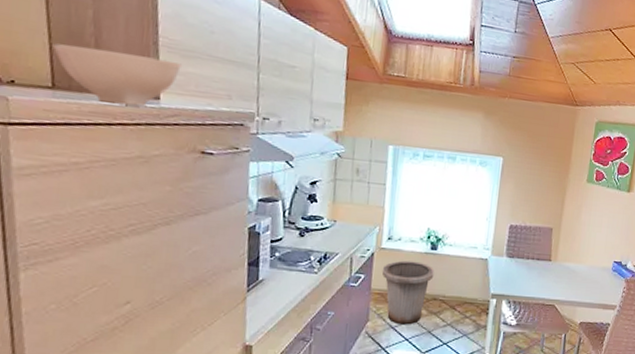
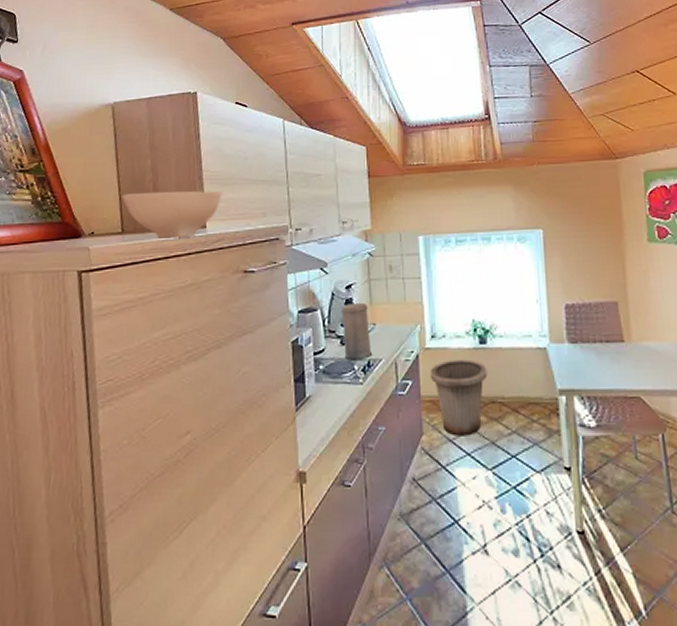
canister: none [301,198,331,253] -> present [341,302,372,361]

